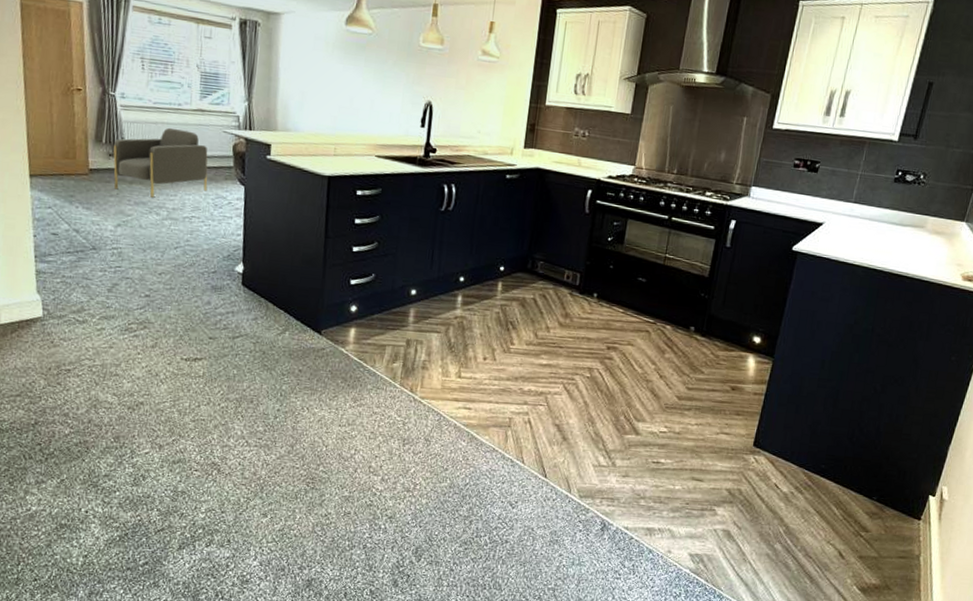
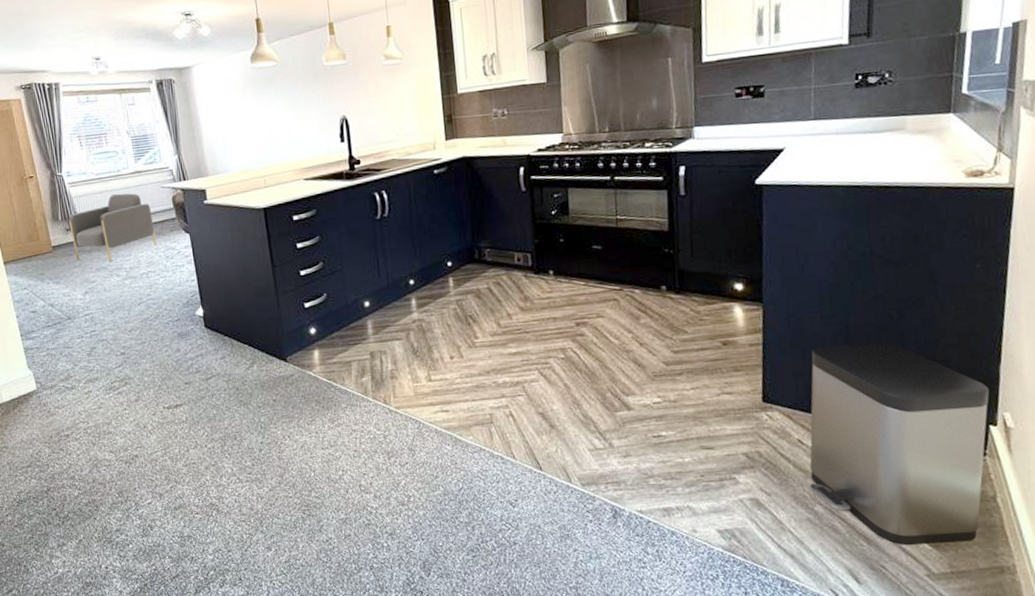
pedal bin: none [774,405,937,591] -> present [809,342,990,545]

